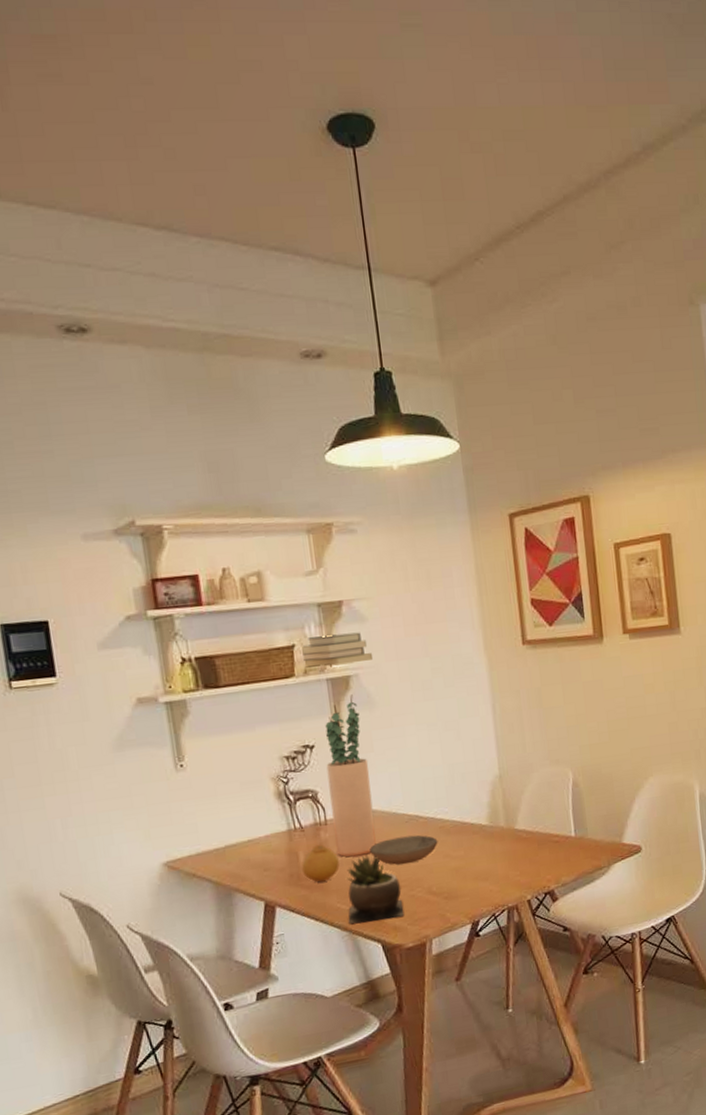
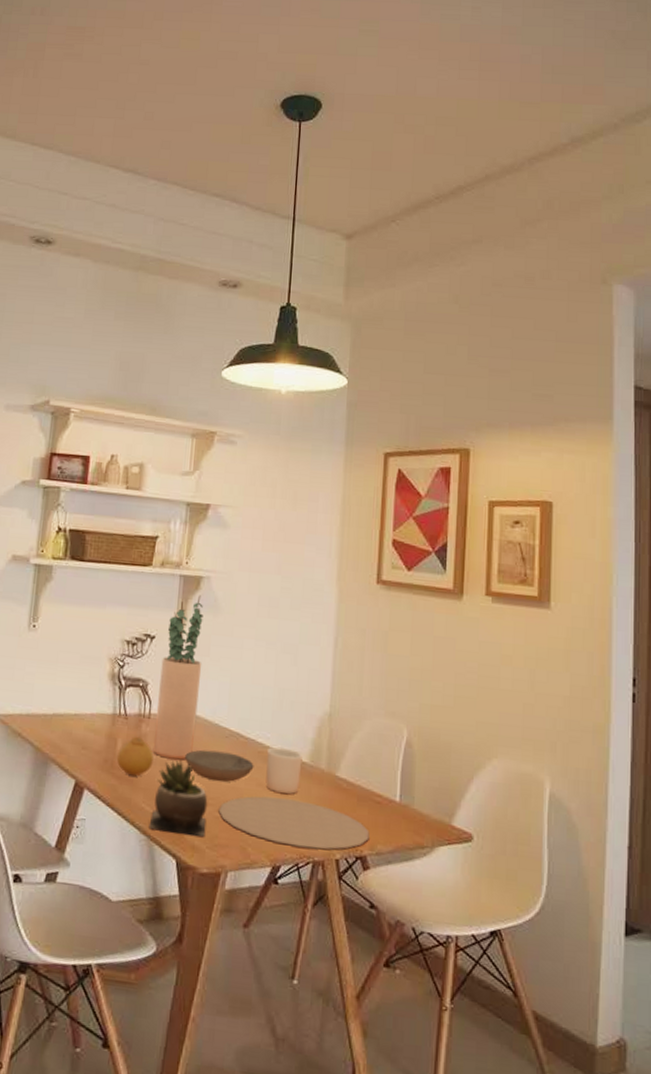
books: present [299,632,372,668] -> none [161,532,227,567]
placemat: none [412,858,554,903] -> present [218,796,370,851]
mug: none [448,816,484,859] -> present [265,747,303,795]

